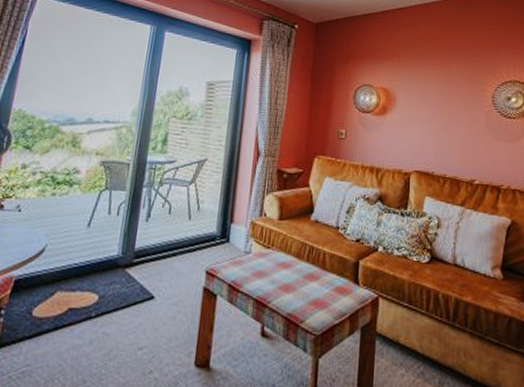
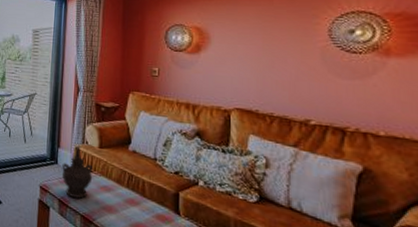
ceremonial vessel: none [234,219,271,280] -> present [62,145,94,199]

